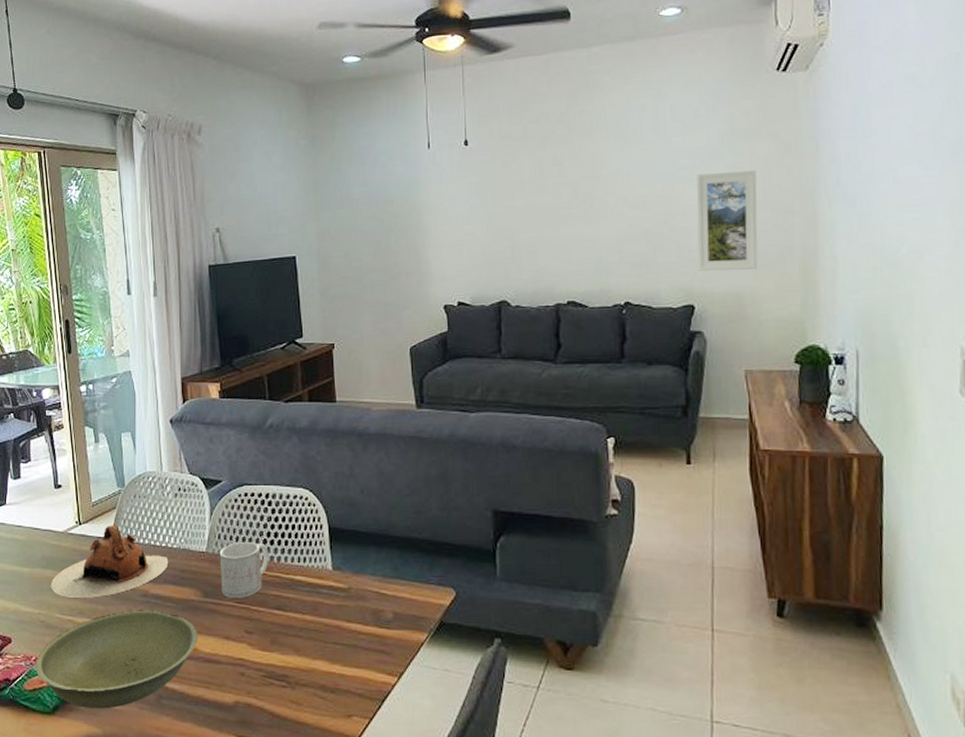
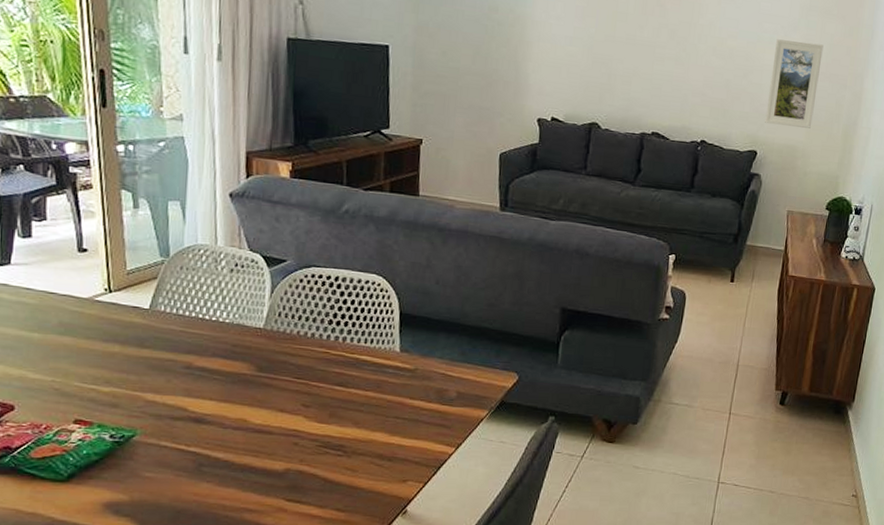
bowl: present [35,609,198,709] -> none [46,380,249,477]
teapot: present [51,523,169,598] -> none [69,294,219,368]
mug: present [219,542,269,598] -> none [278,321,334,374]

